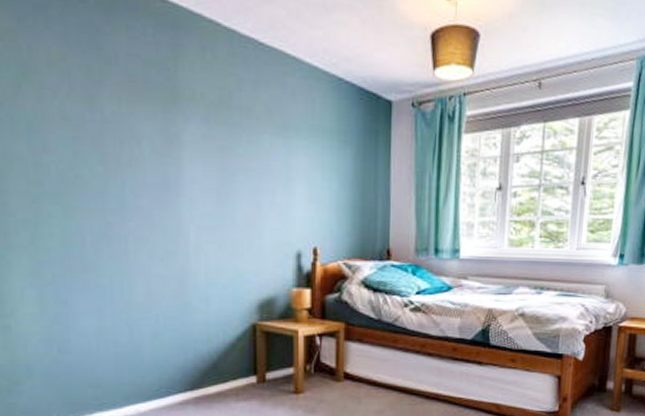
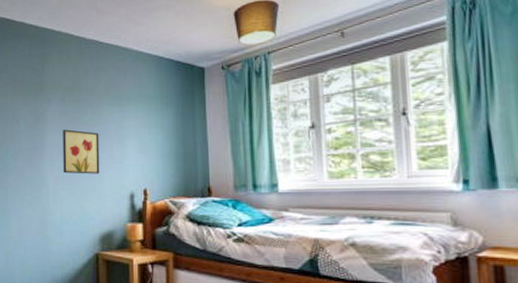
wall art: none [207,162,258,225] -> present [63,129,100,174]

